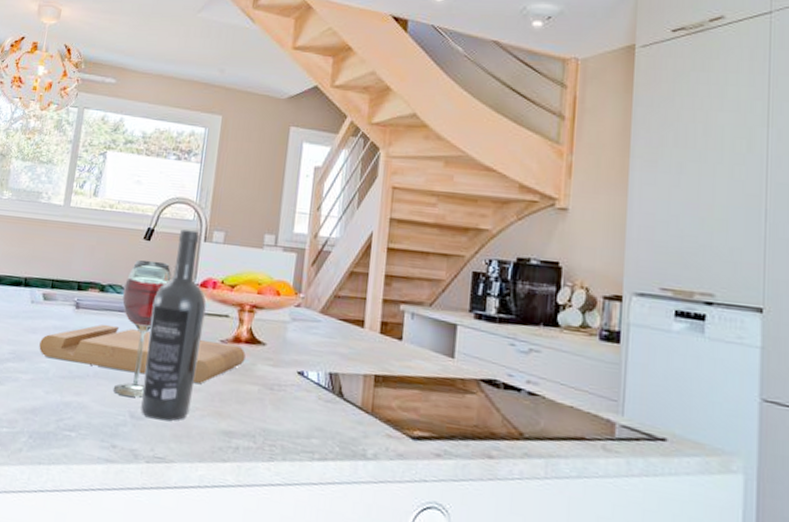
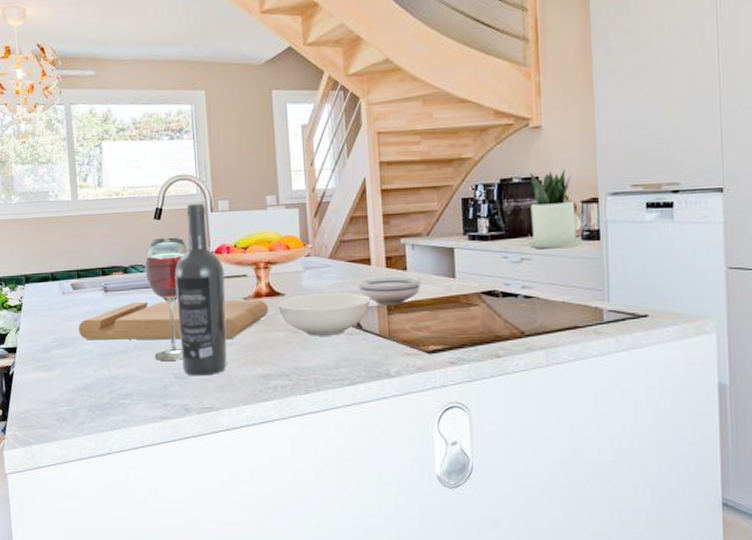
bowl: none [256,347,358,401] -> present [277,292,371,336]
bowl: none [346,340,416,378] -> present [358,275,421,306]
planter: none [540,256,599,346] -> present [529,169,581,249]

